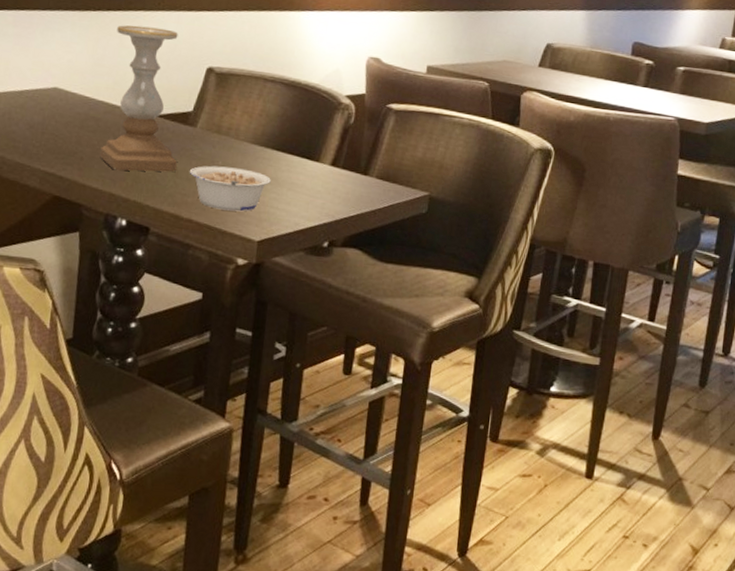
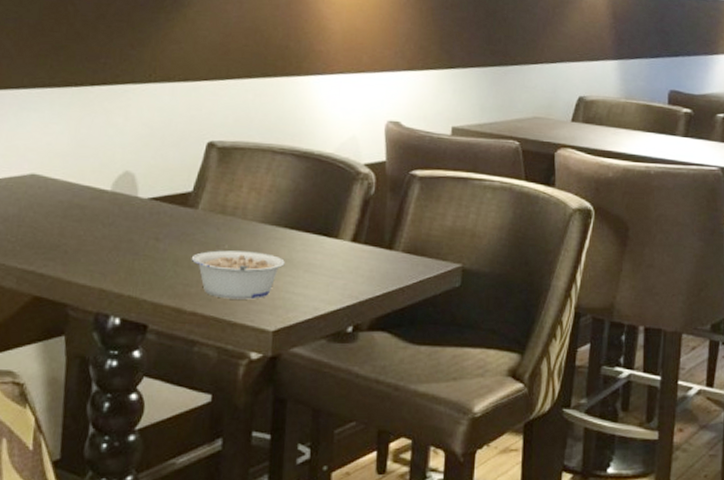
candle holder: present [100,25,178,172] -> none [87,100,177,263]

